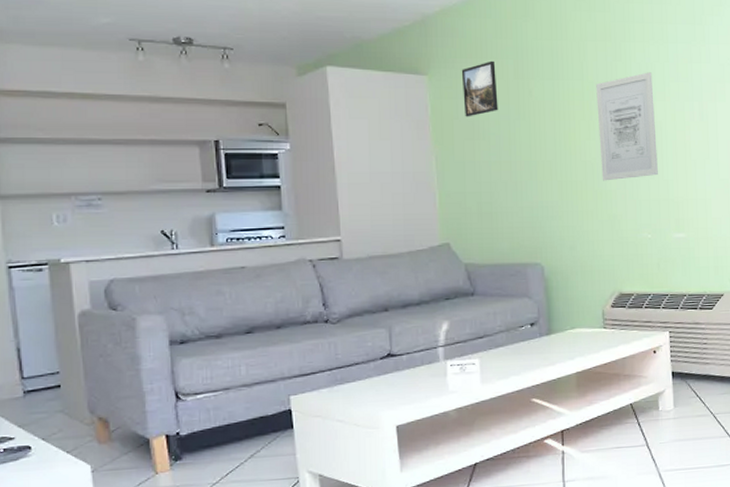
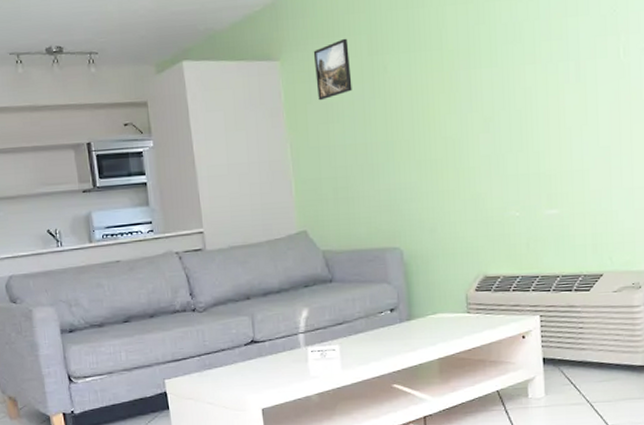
wall art: present [596,72,658,181] -> none [457,33,527,158]

